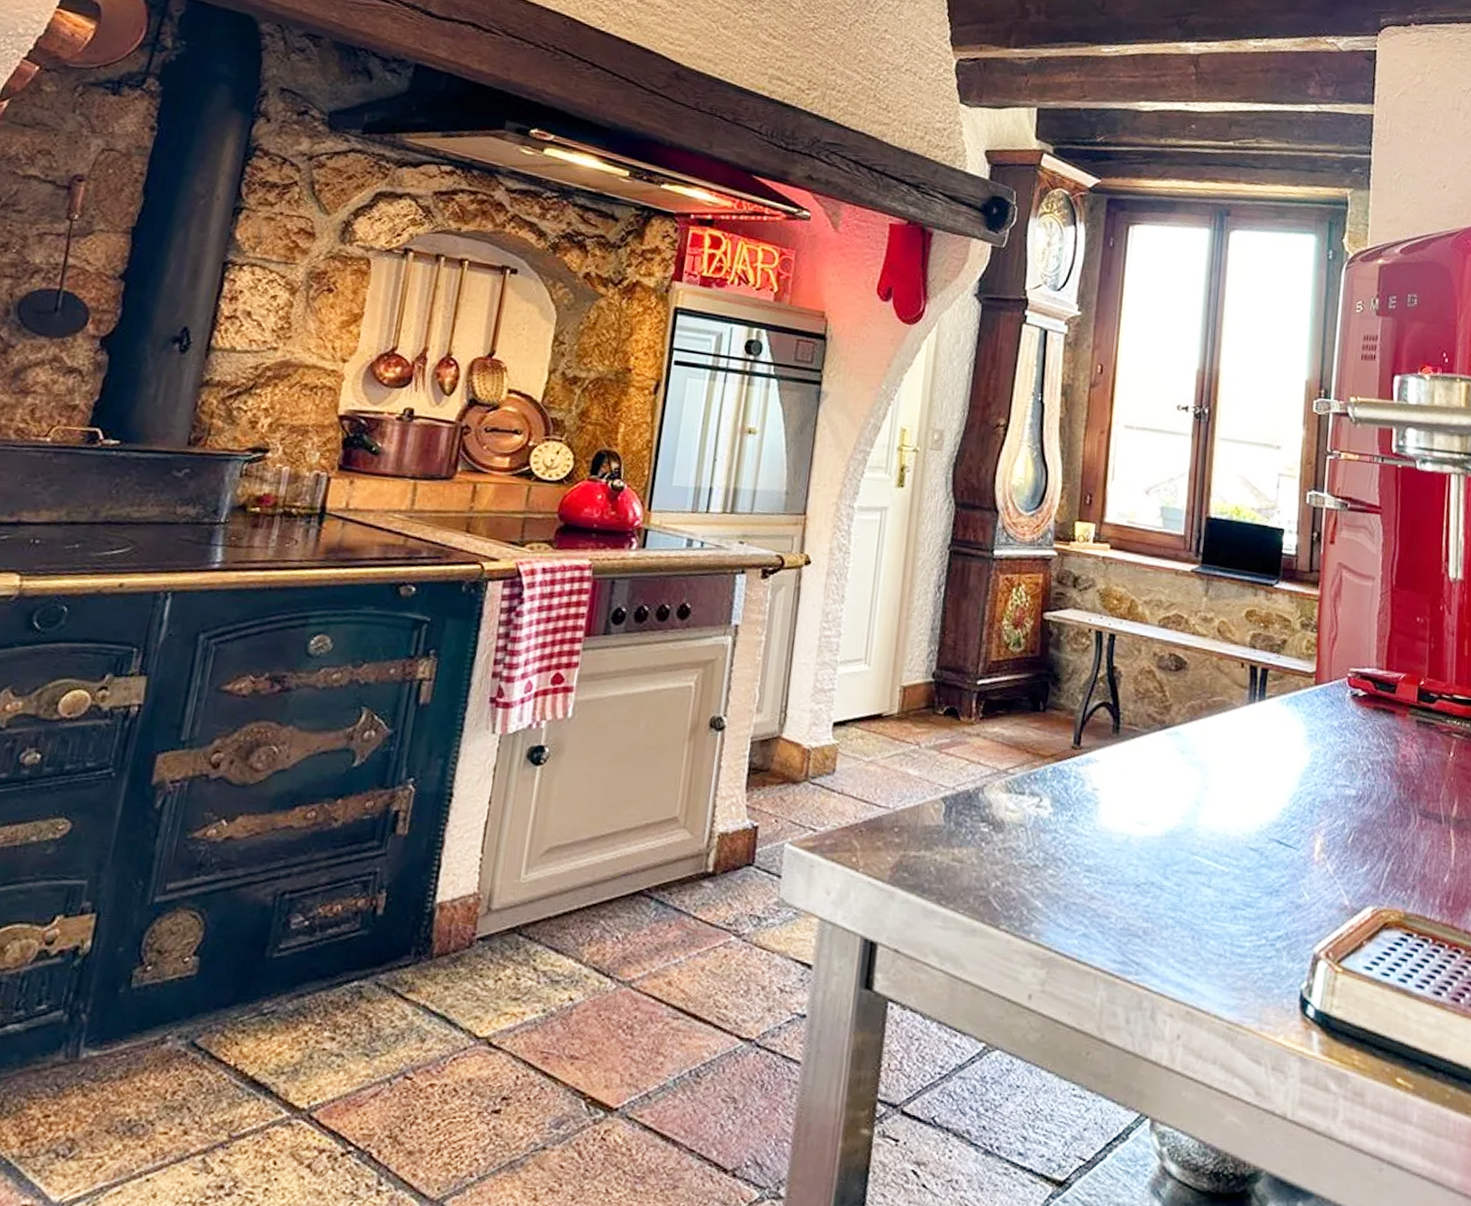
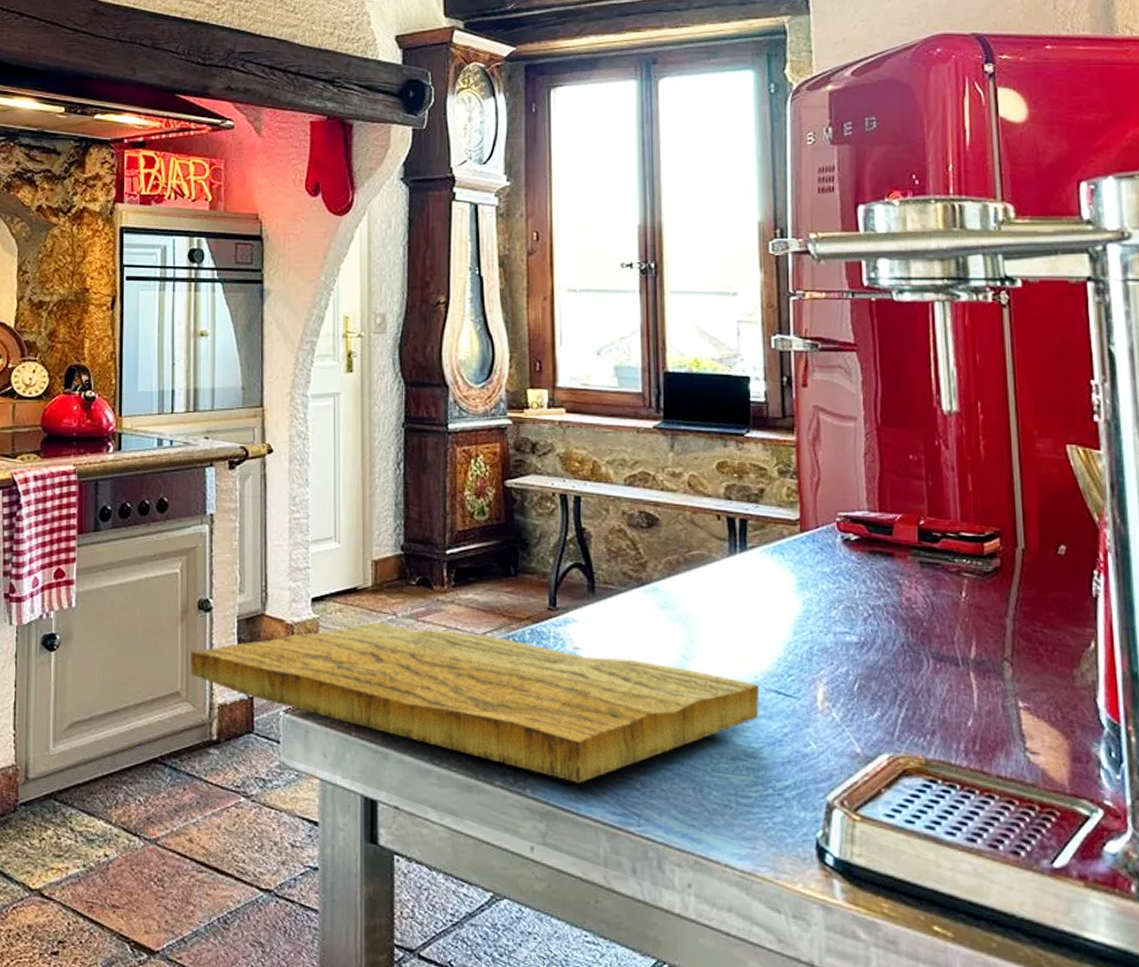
cutting board: none [692,751,1264,929] -> present [190,621,760,783]

